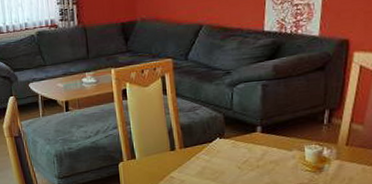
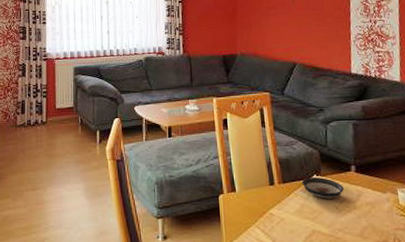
saucer: none [204,140,248,160] -> present [301,177,344,199]

